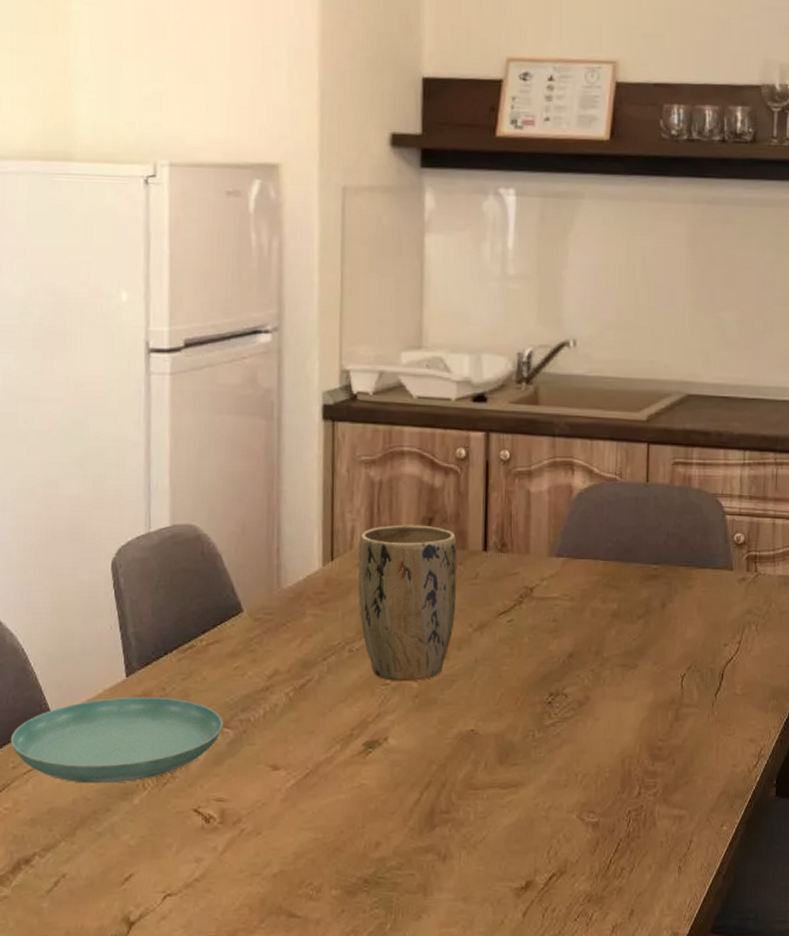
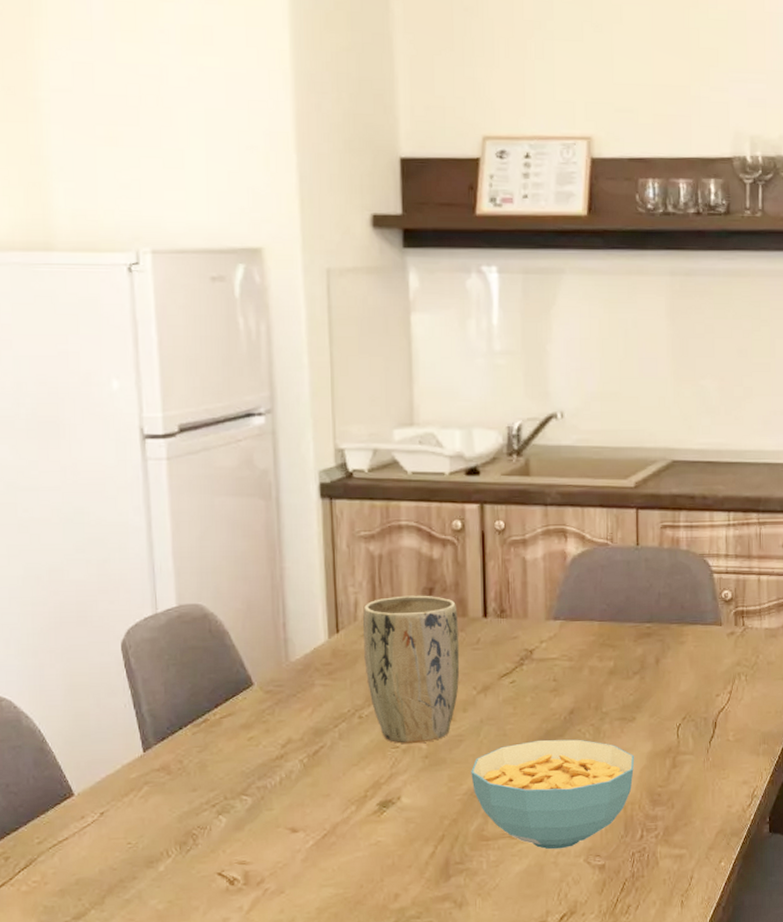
saucer: present [10,696,223,784] -> none [33,769,241,855]
cereal bowl: none [462,683,635,803] -> present [471,739,635,850]

